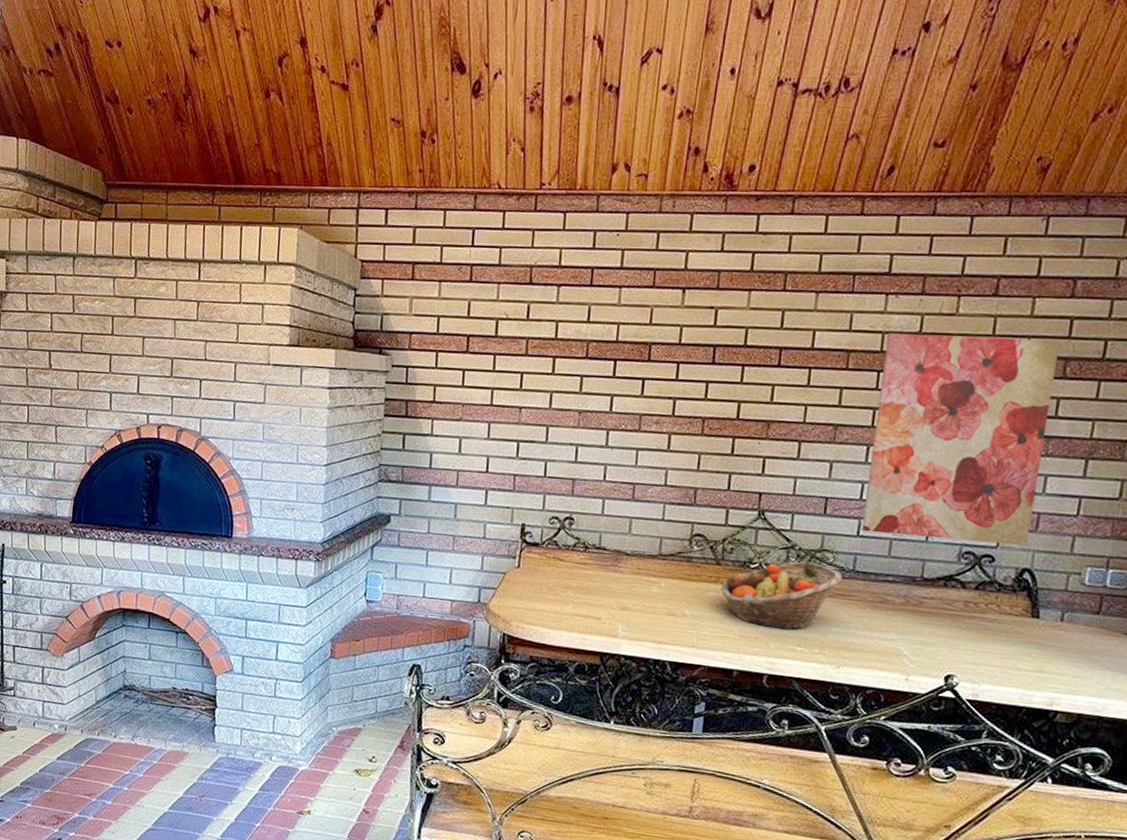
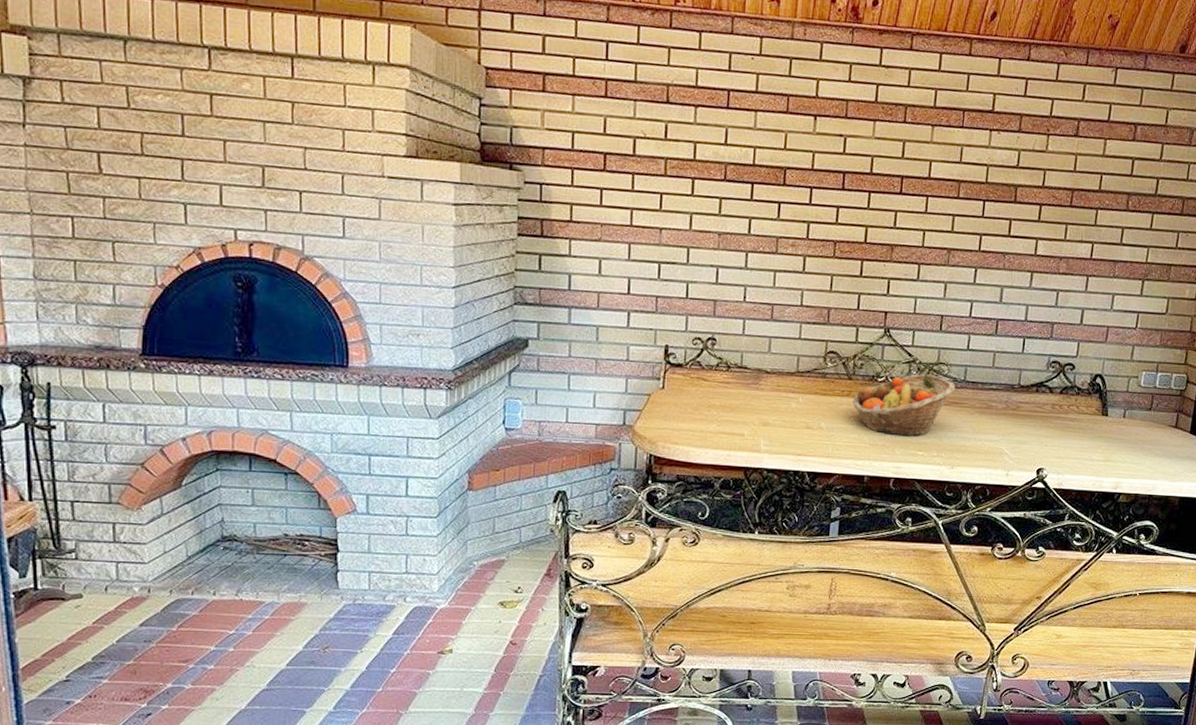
wall art: present [861,333,1061,546] -> none [971,166,1125,355]

